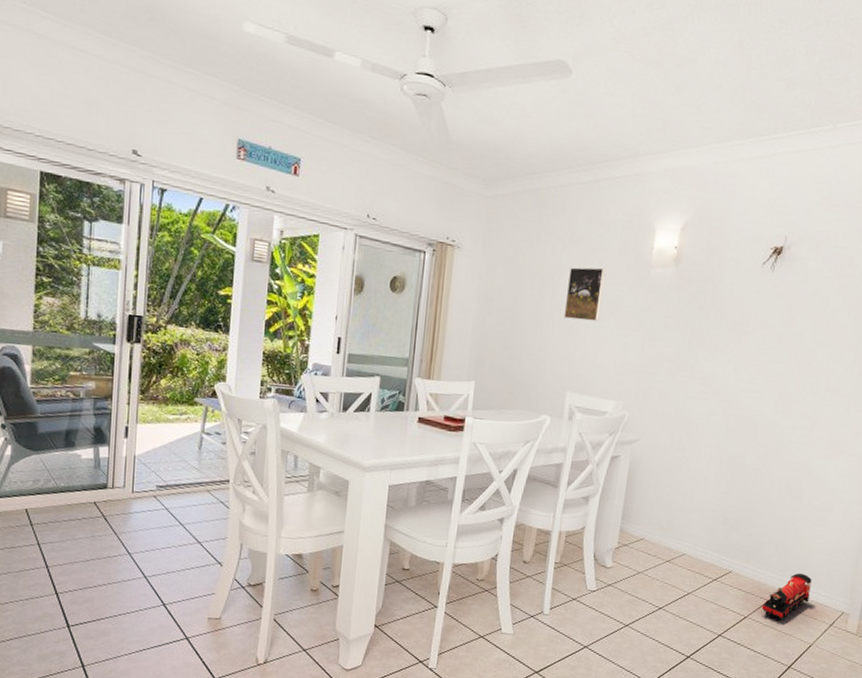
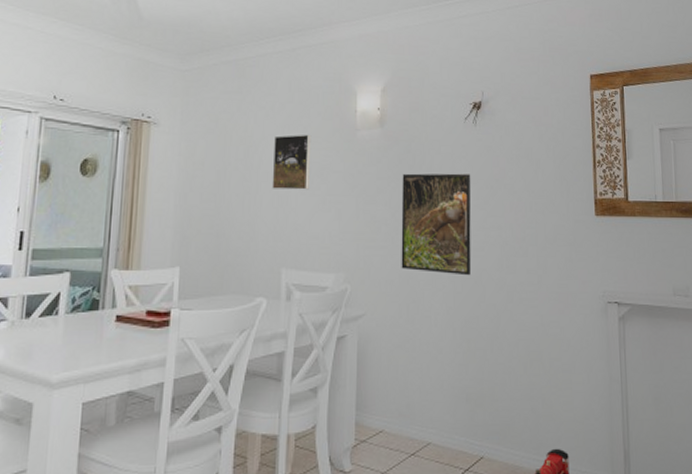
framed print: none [678,313,761,415] -> present [401,173,472,276]

